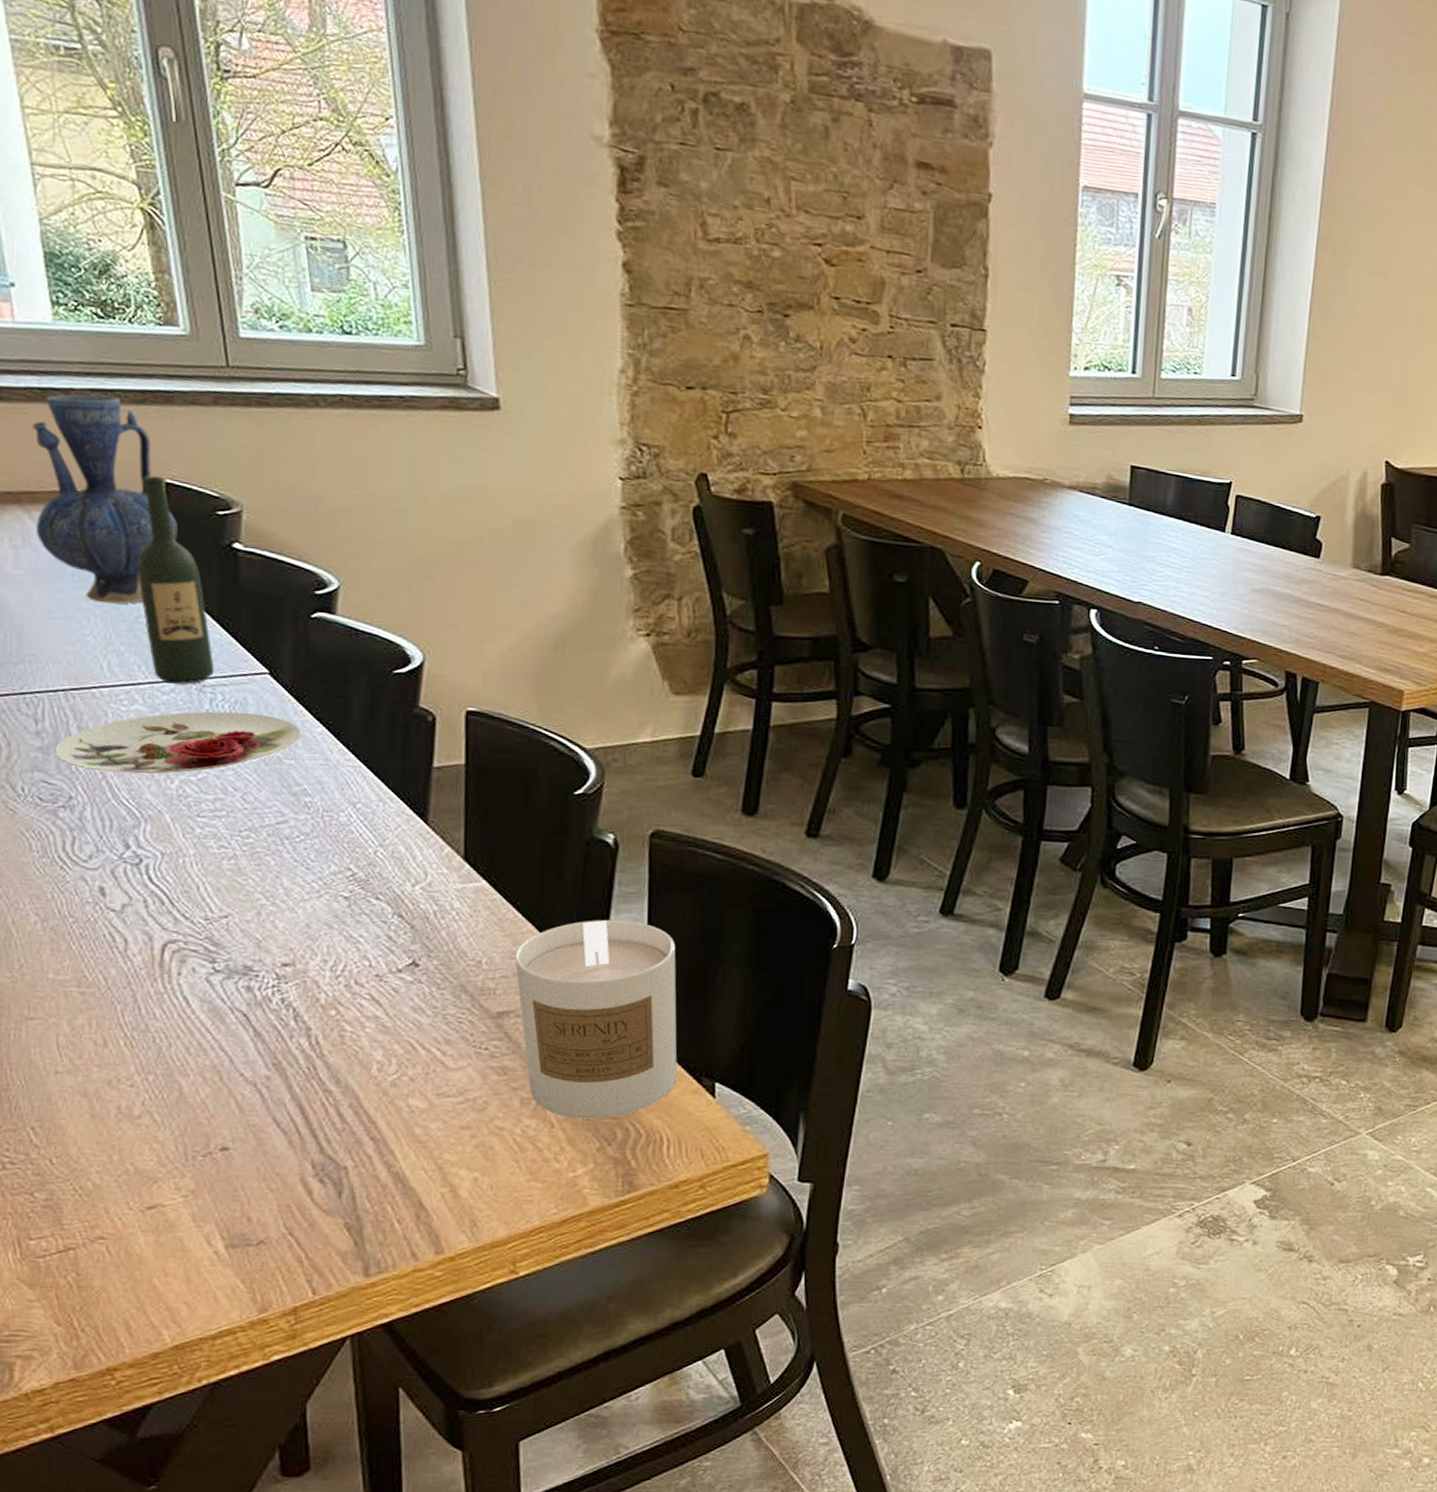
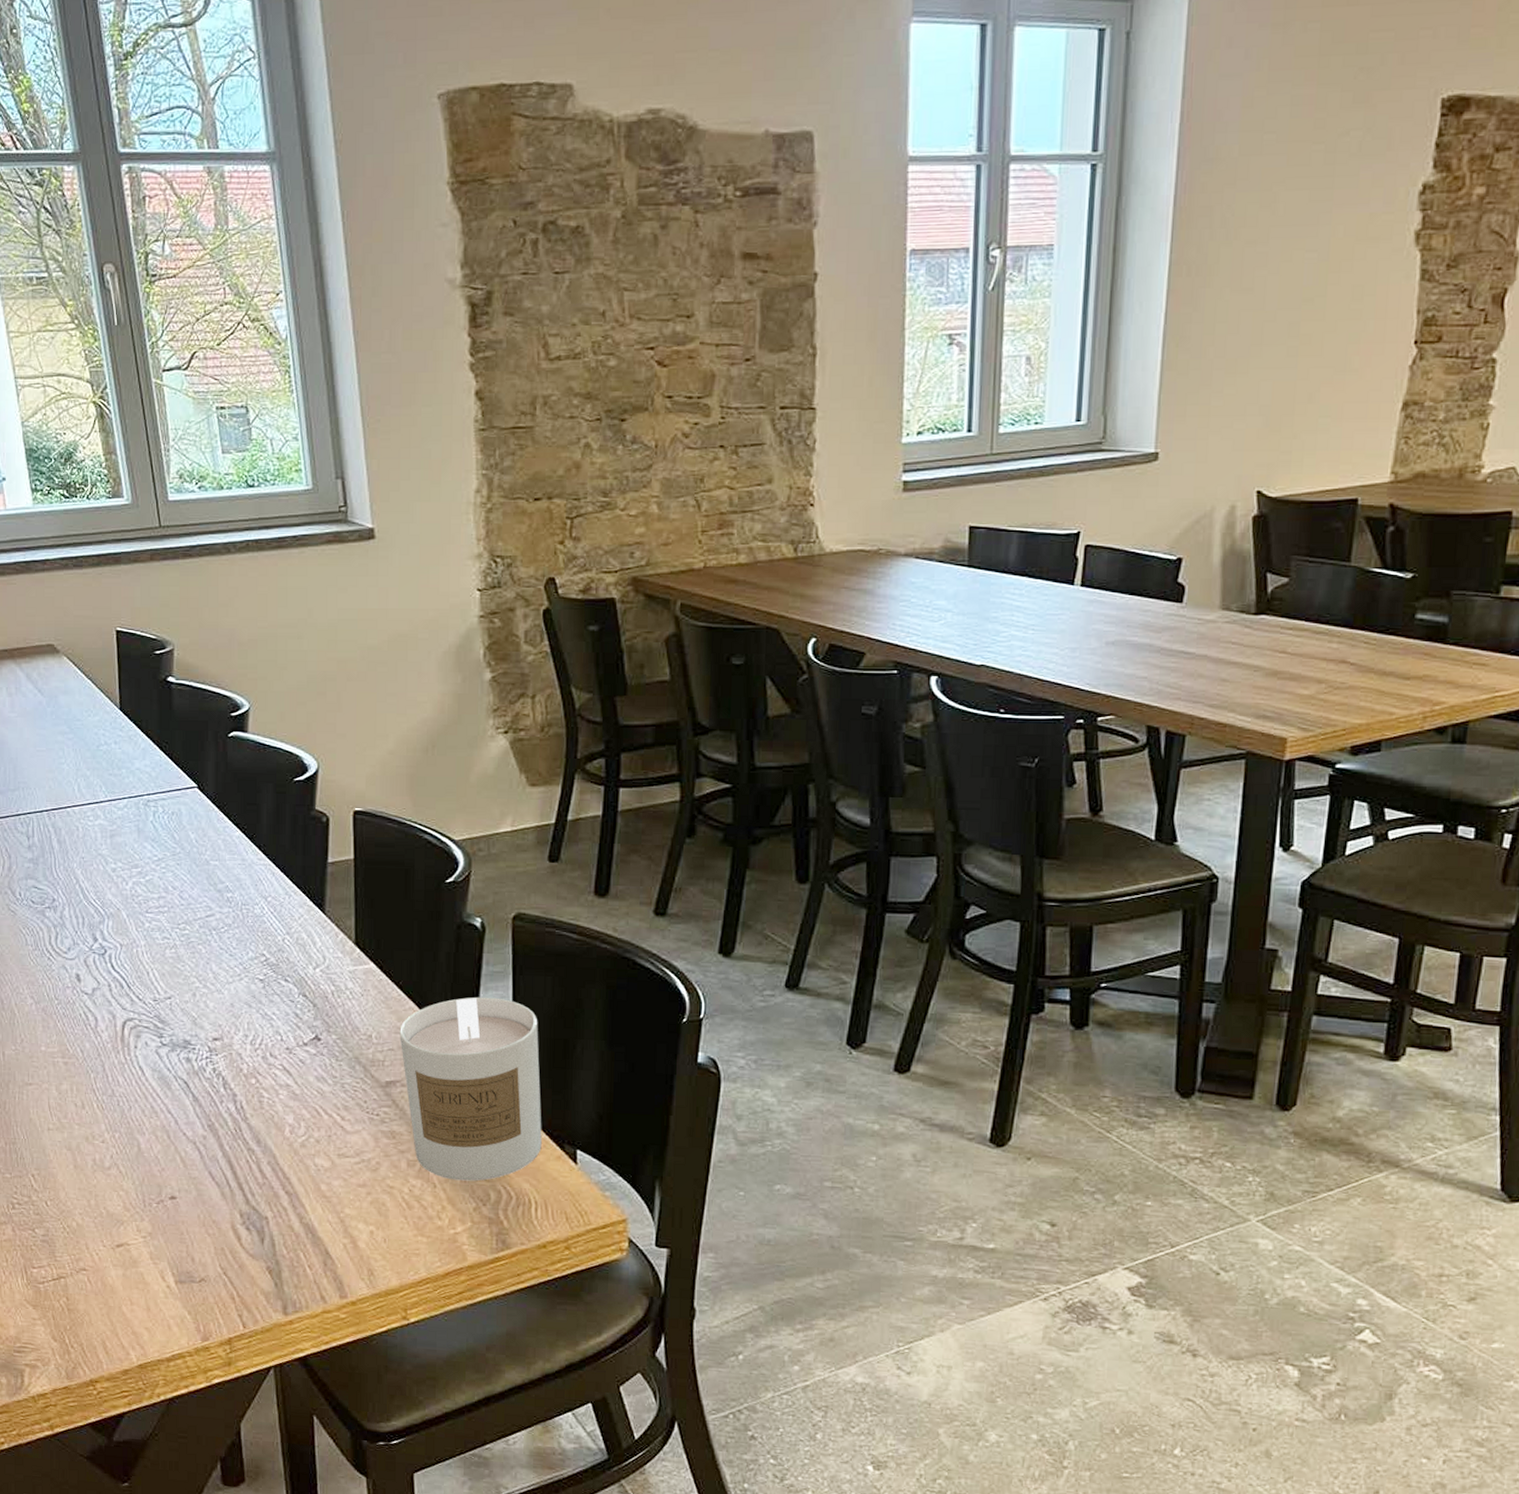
vase: present [32,394,178,604] -> none [20,562,126,736]
plate: present [55,711,302,774] -> none [42,821,224,878]
wine bottle: present [137,476,215,685] -> none [97,626,156,800]

